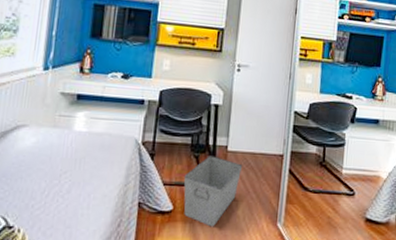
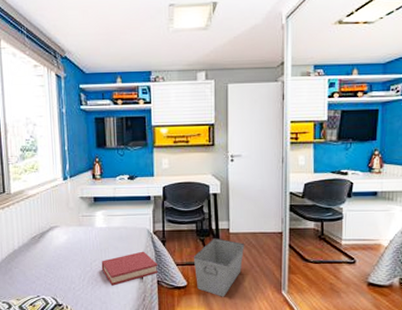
hardback book: none [72,164,142,206] -> present [101,251,158,286]

